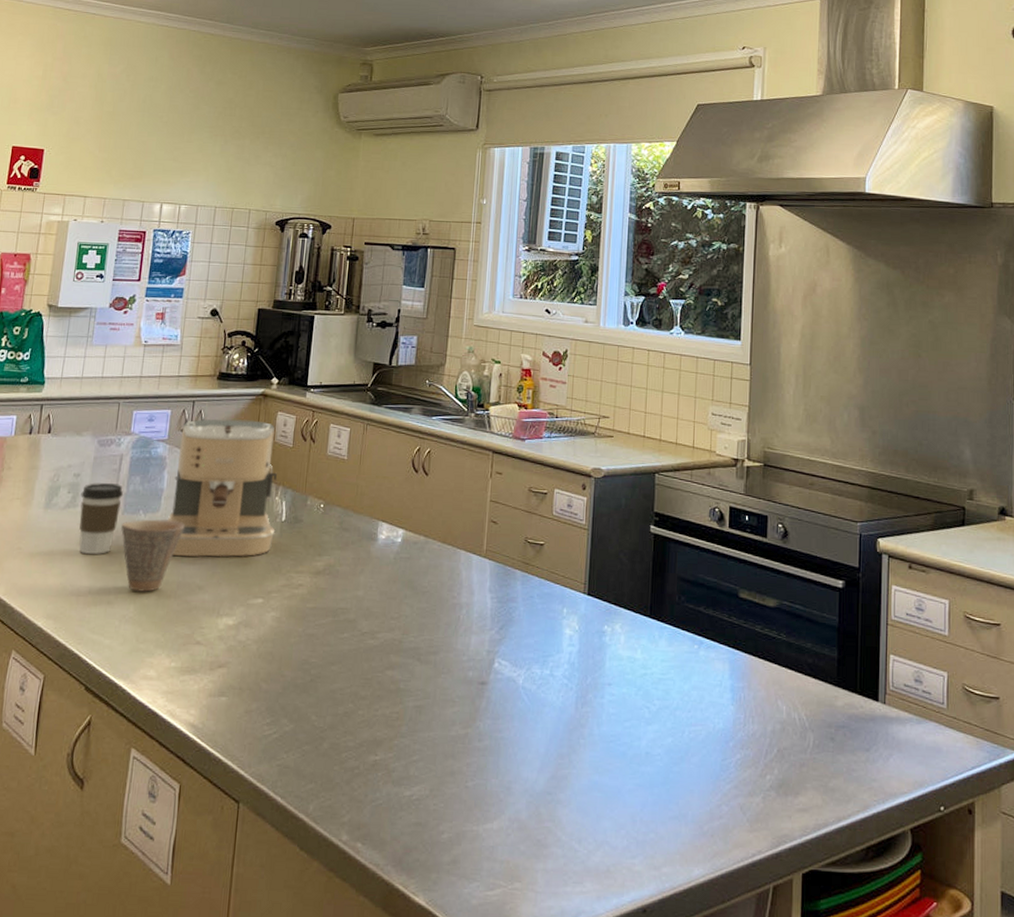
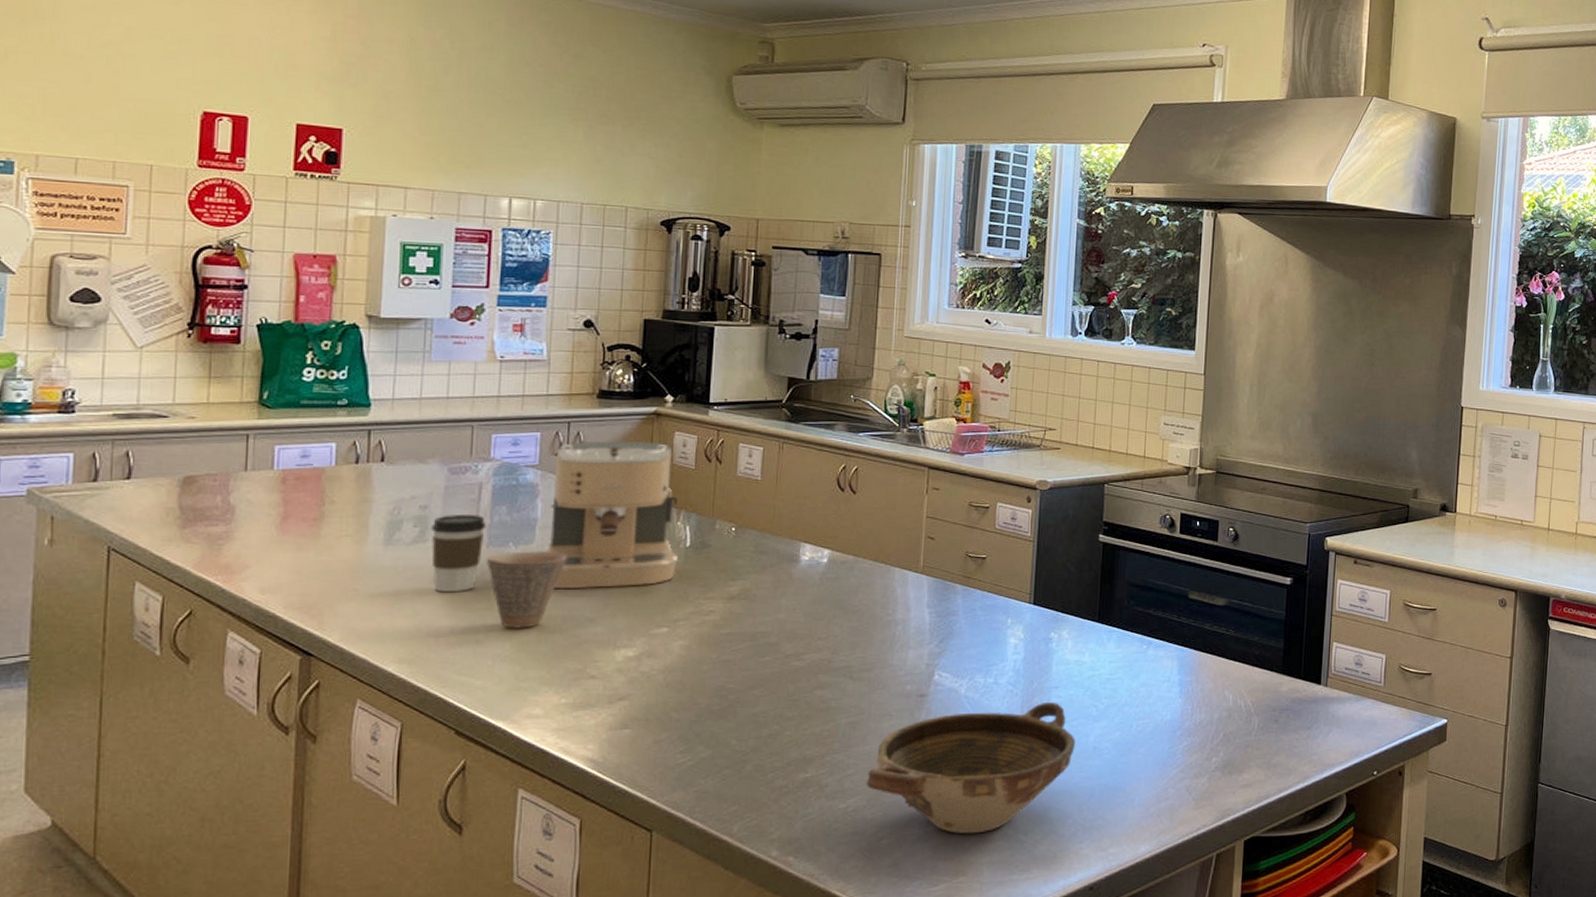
bowl: none [429,699,628,837] -> present [866,701,1075,834]

